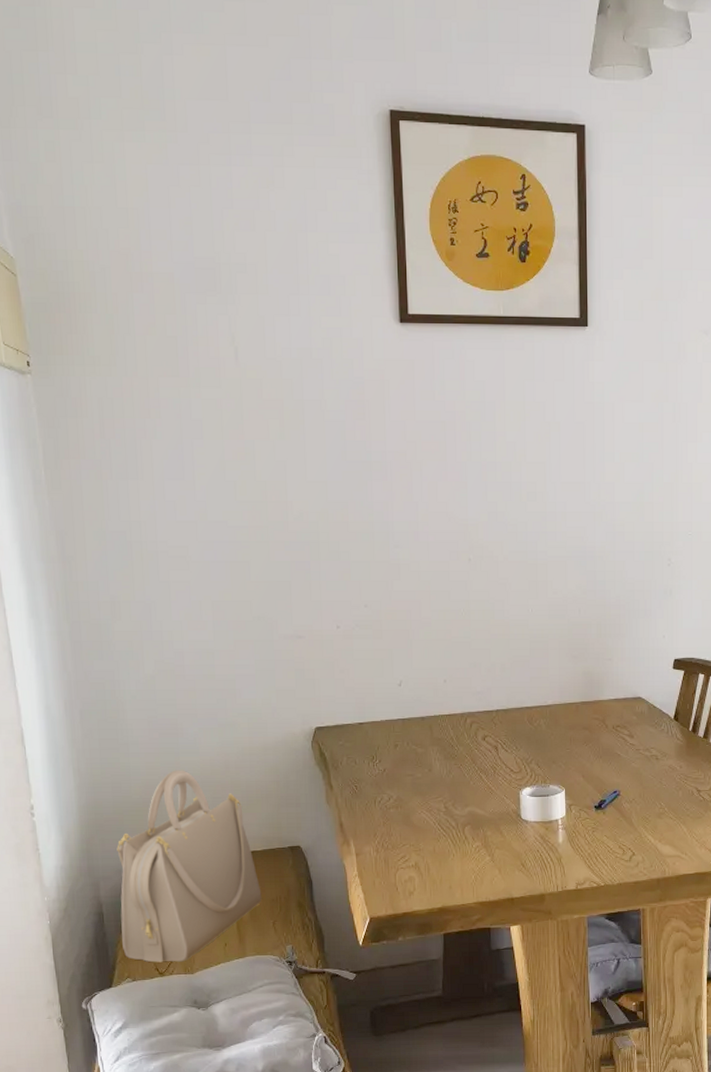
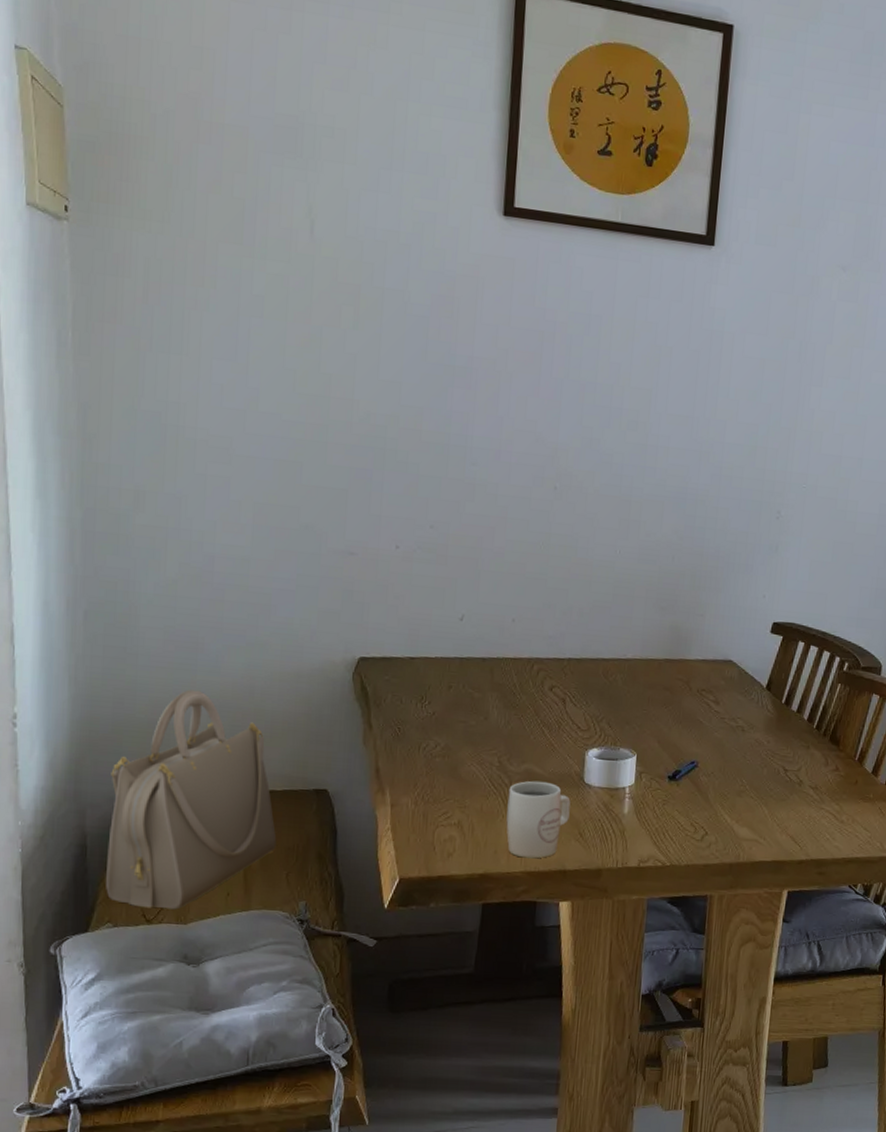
mug: none [456,821,511,890] -> present [506,780,571,859]

